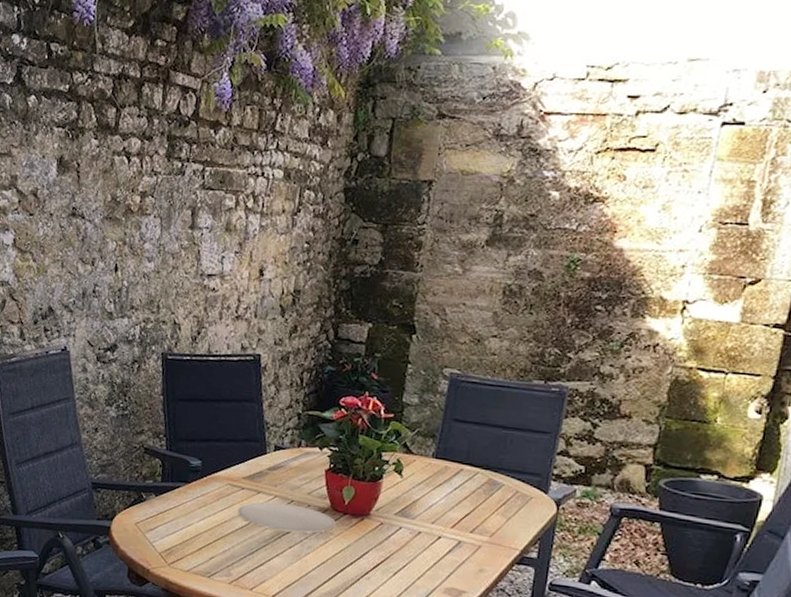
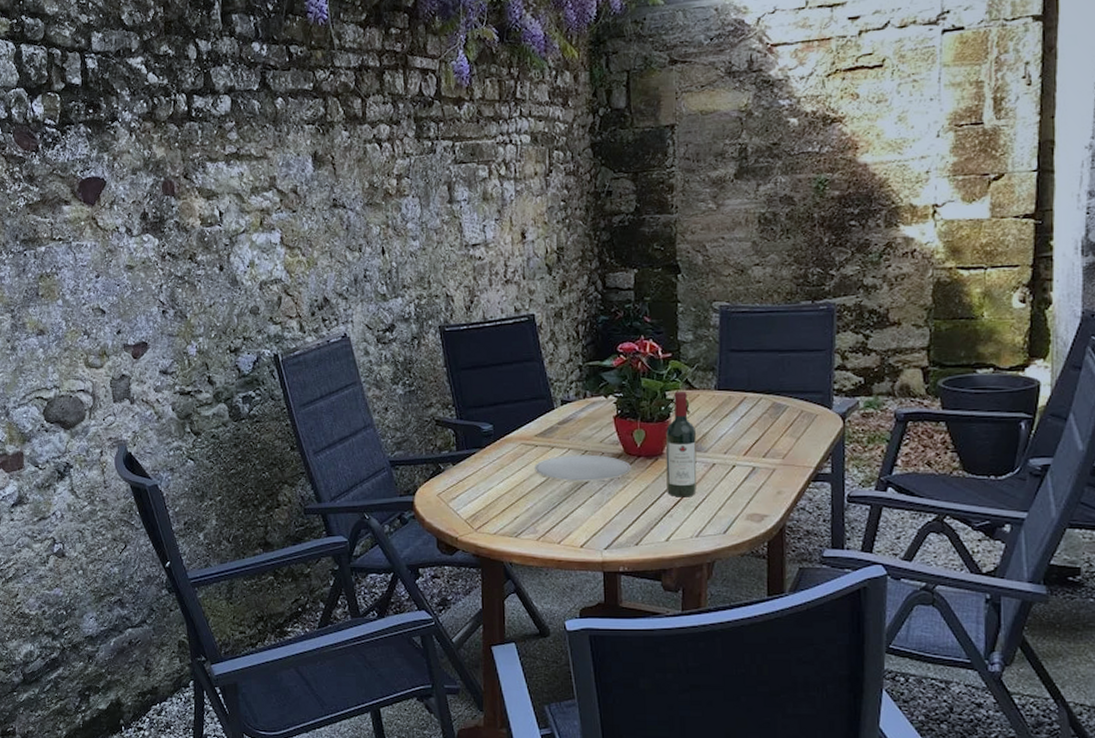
wine bottle: none [368,453,407,562] -> present [665,391,697,497]

